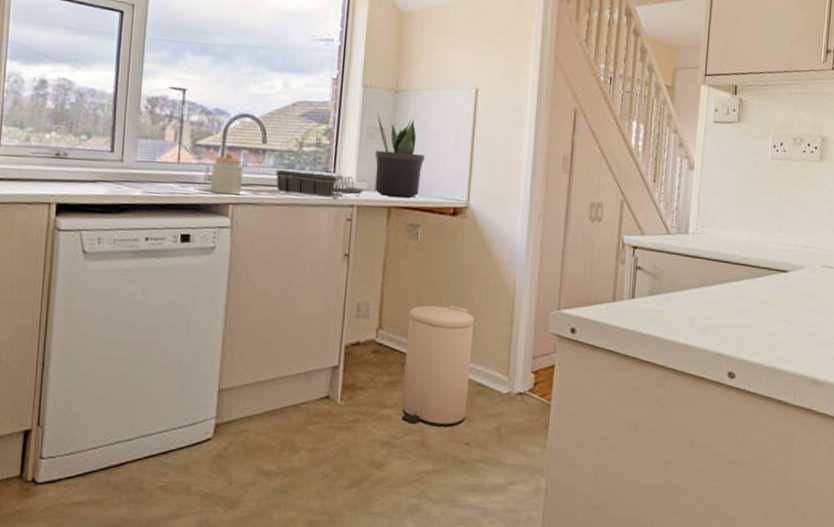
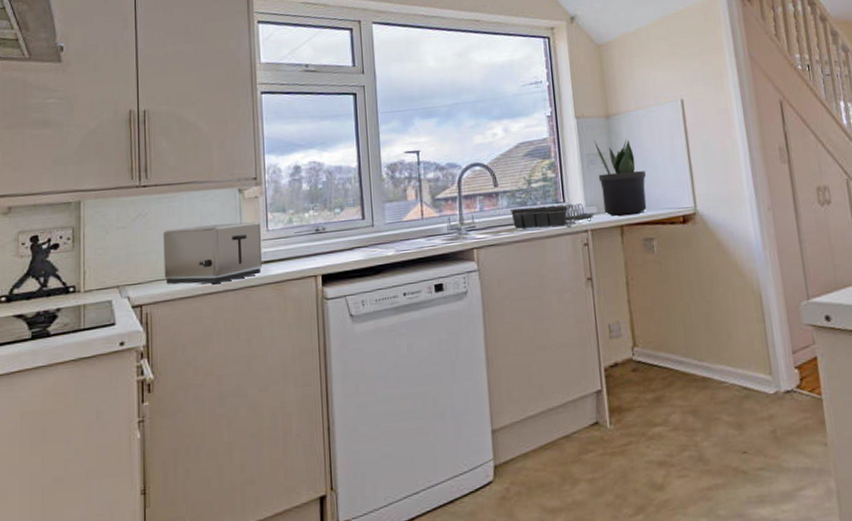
jar: present [210,152,244,195] -> none [452,201,483,242]
pedal bin: present [401,305,475,427] -> none [659,311,738,440]

